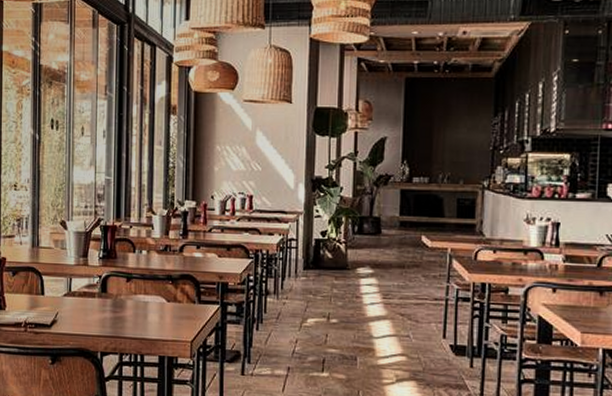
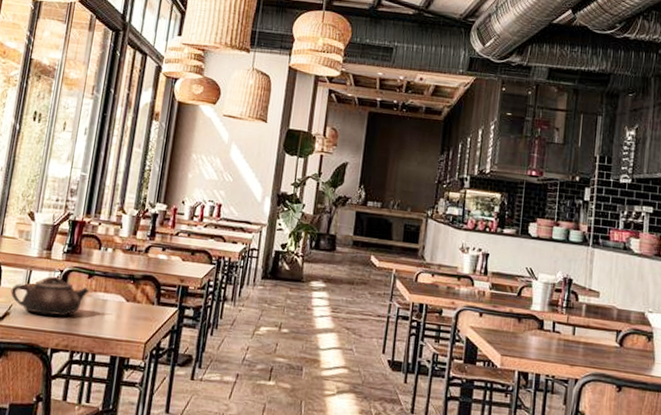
teapot: none [55,283,130,321] -> present [10,277,90,317]

